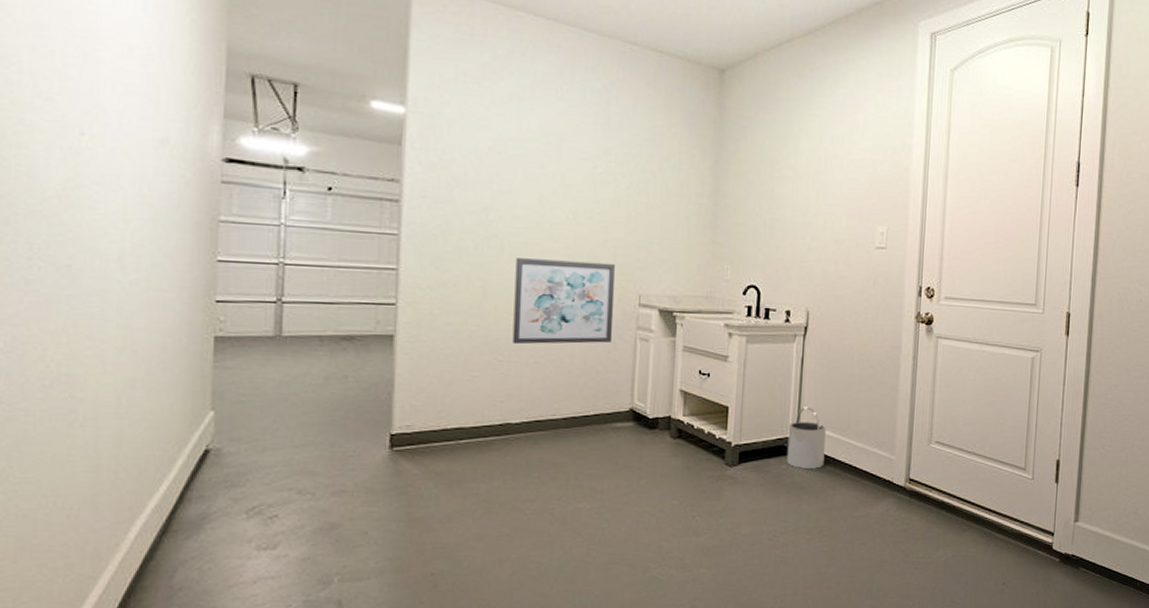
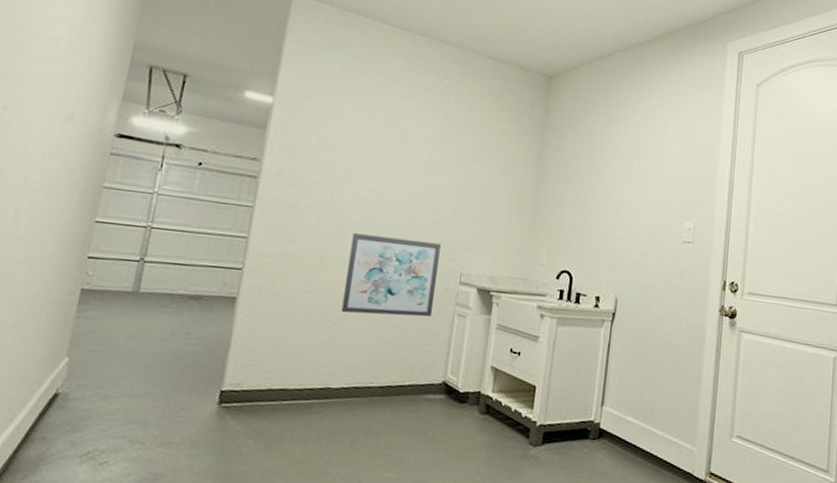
bucket: present [786,407,826,469] -> none [589,391,629,455]

